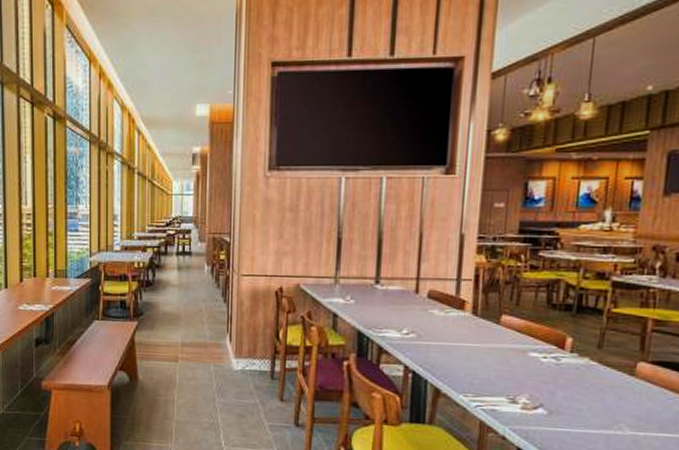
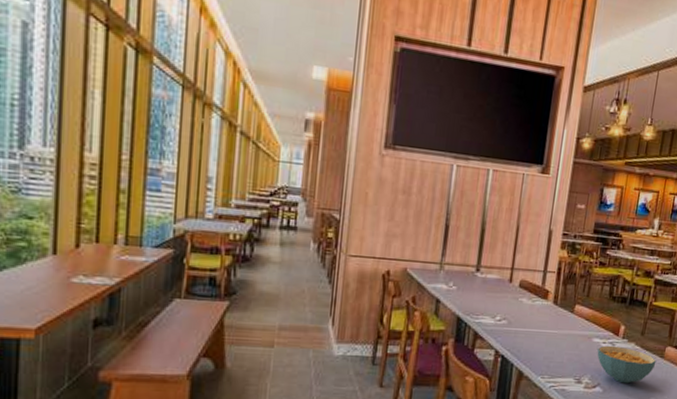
cereal bowl: none [536,360,624,406] -> present [597,345,657,384]

